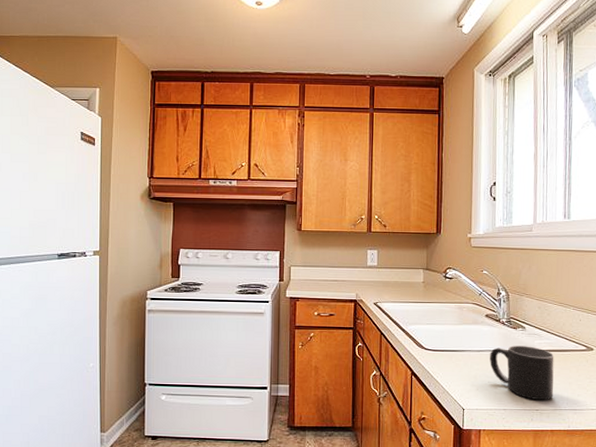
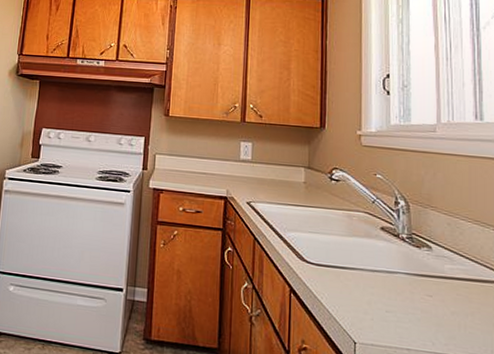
mug: present [490,345,554,401] -> none [387,268,473,344]

